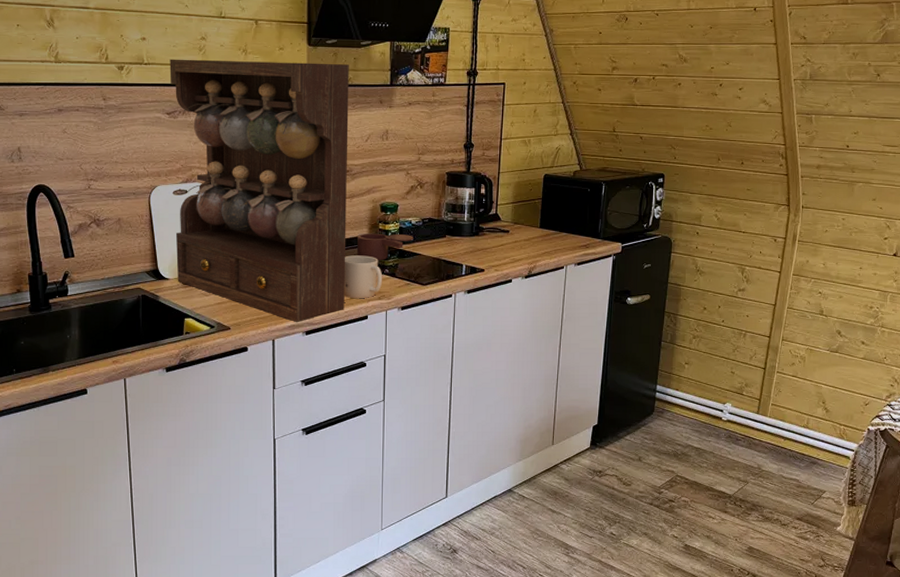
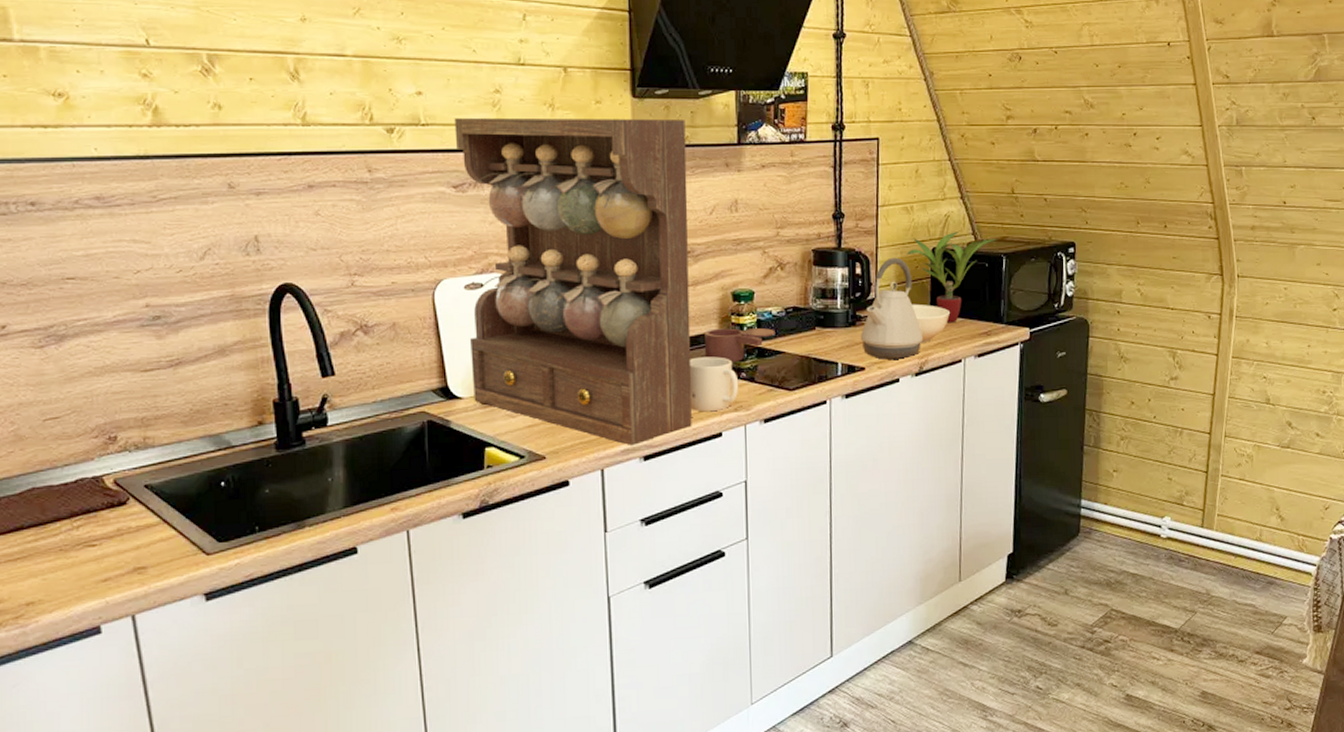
kettle: none [481,181,533,264] -> present [860,257,924,360]
potted plant: none [523,162,600,236] -> present [907,232,998,323]
bowl: none [525,219,557,252] -> present [912,303,951,343]

